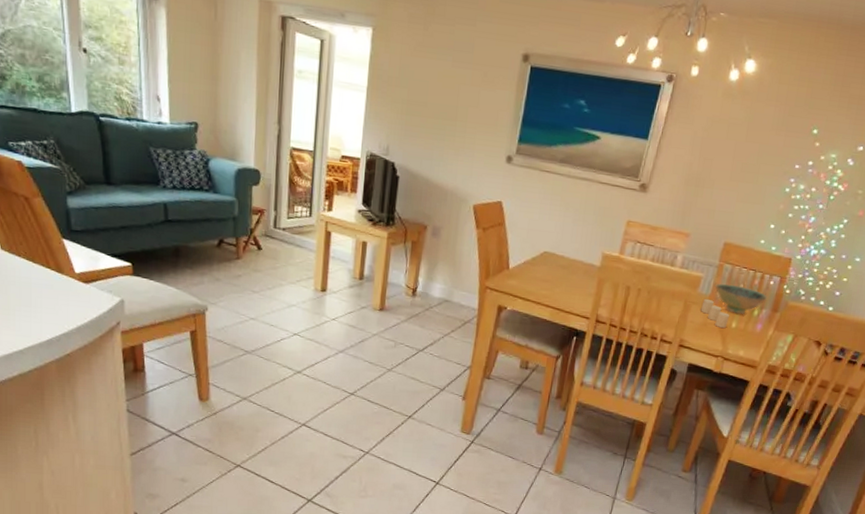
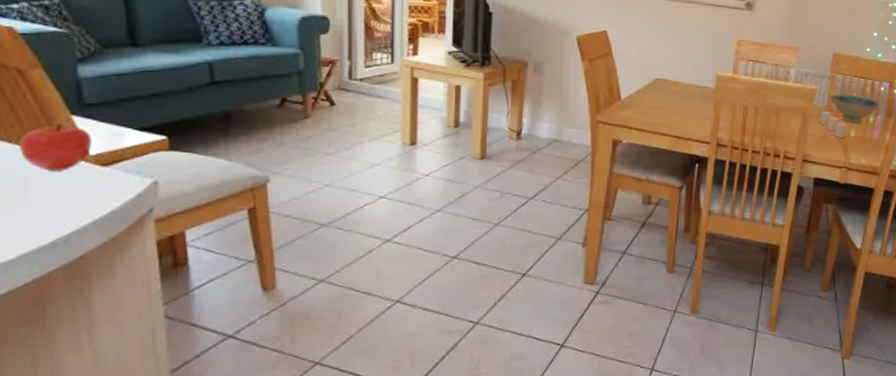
fruit: none [25,245,77,284] -> present [18,124,91,171]

